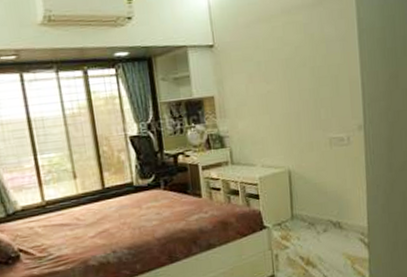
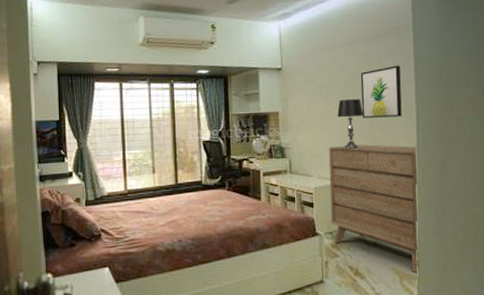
dresser: none [271,123,370,255] -> present [328,144,419,273]
table lamp: none [279,75,308,132] -> present [337,99,364,149]
wall art: none [301,34,347,97] -> present [360,65,402,118]

